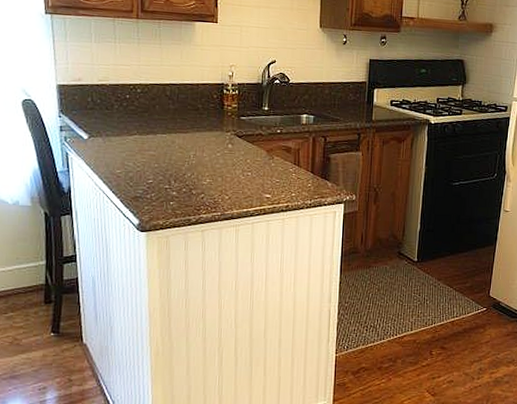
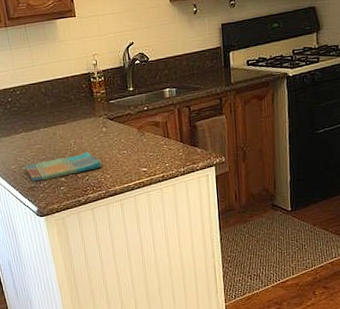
dish towel: none [132,167,222,192] -> present [25,151,102,183]

